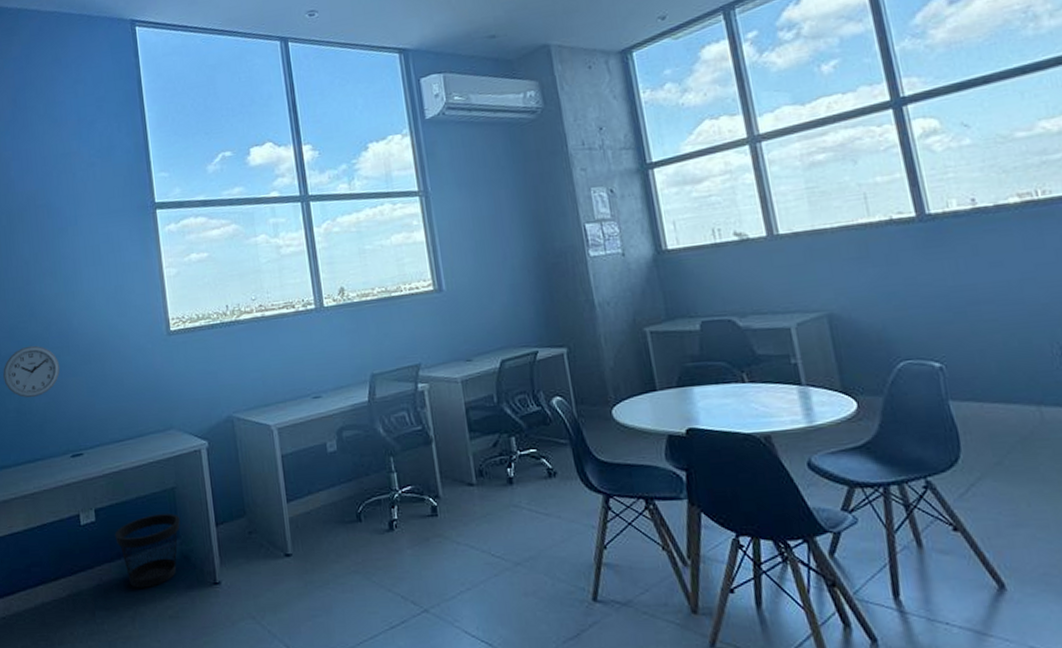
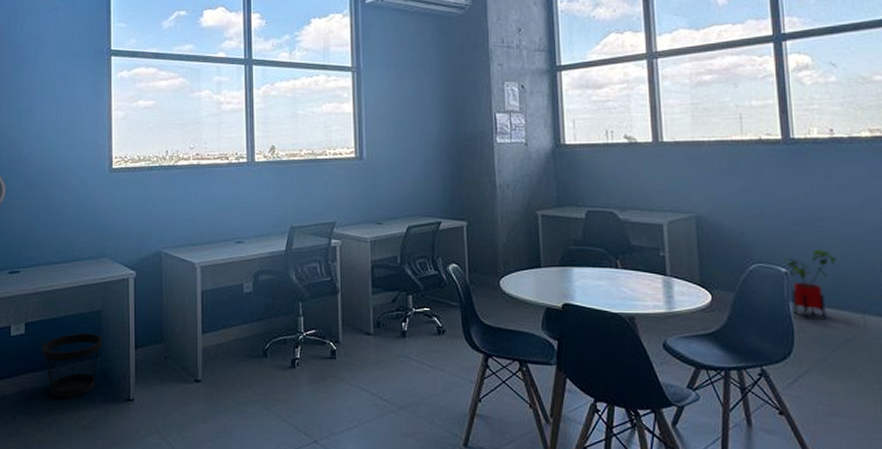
house plant: none [935,336,1001,418] -> present [783,249,839,320]

